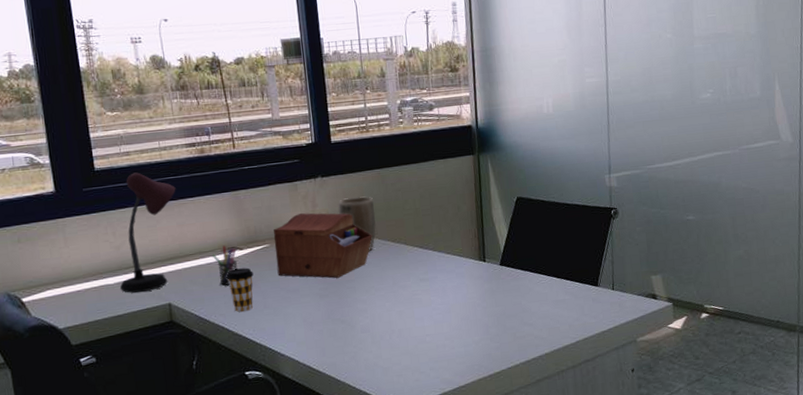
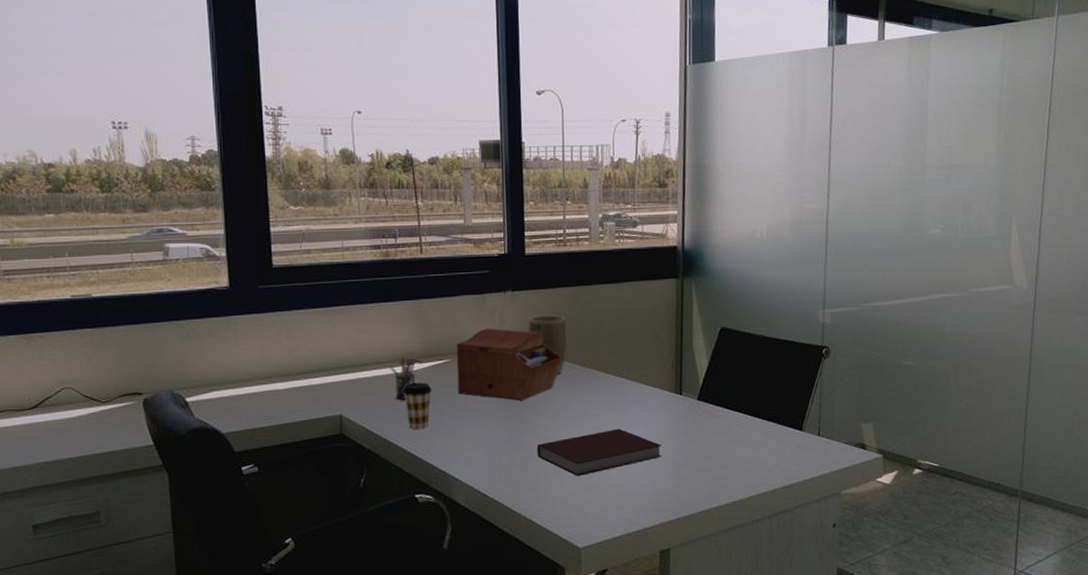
desk lamp: present [120,172,176,293] -> none [290,272,357,402]
notebook: none [355,296,471,343] -> present [536,428,662,476]

